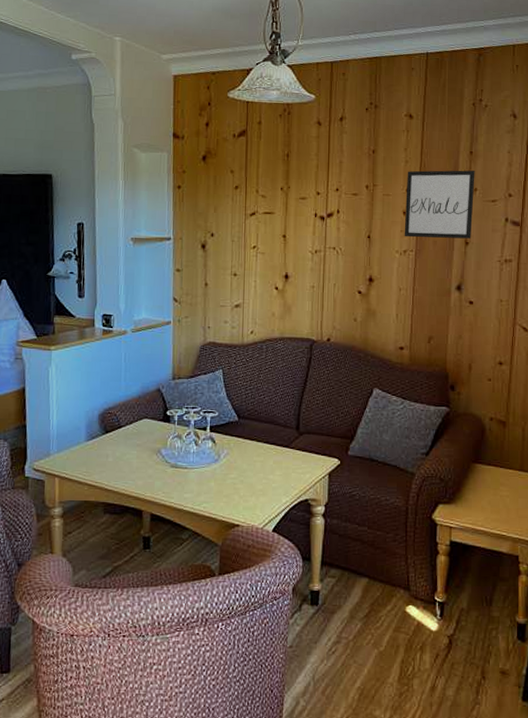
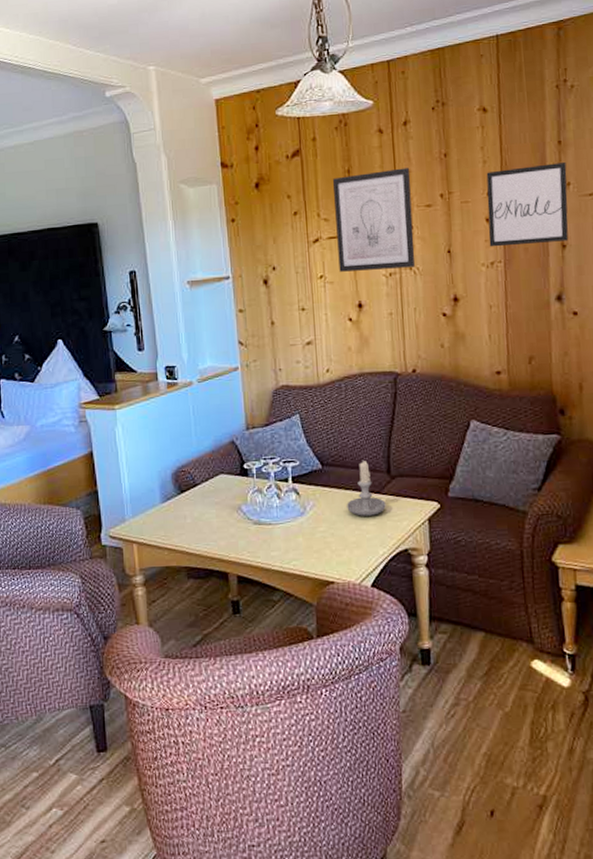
candle: none [257,415,292,467] -> present [347,459,386,516]
wall art: none [271,158,342,247] -> present [333,168,415,272]

